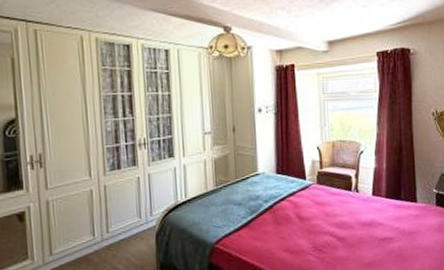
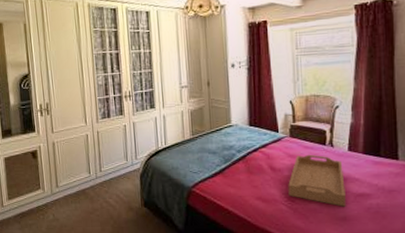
serving tray: none [315,201,371,253] -> present [288,154,346,207]

